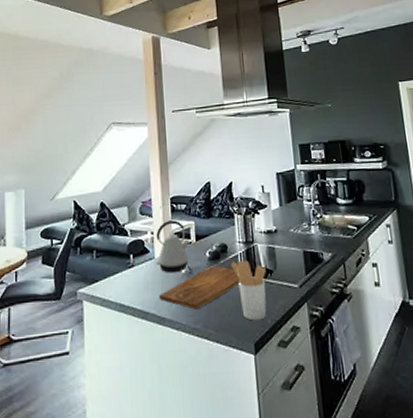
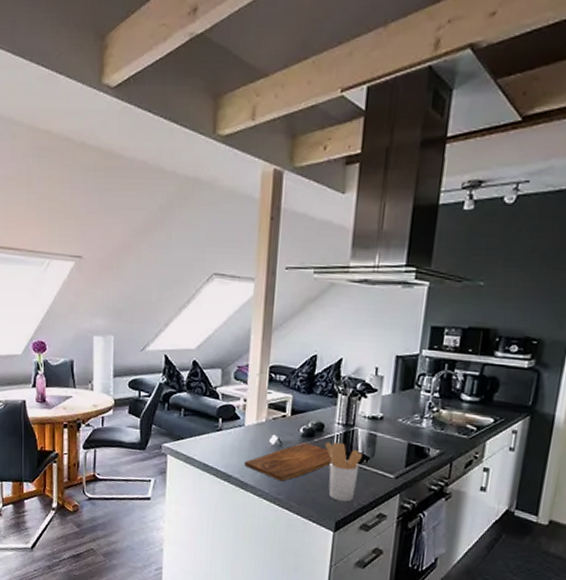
kettle: present [156,220,190,273] -> none [245,390,285,443]

